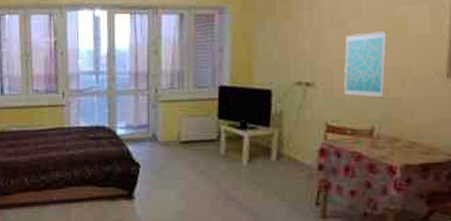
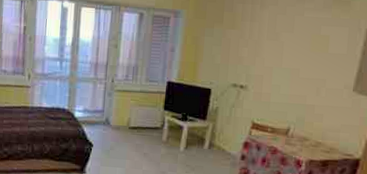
wall art: present [343,31,387,99] -> none [269,47,312,105]

